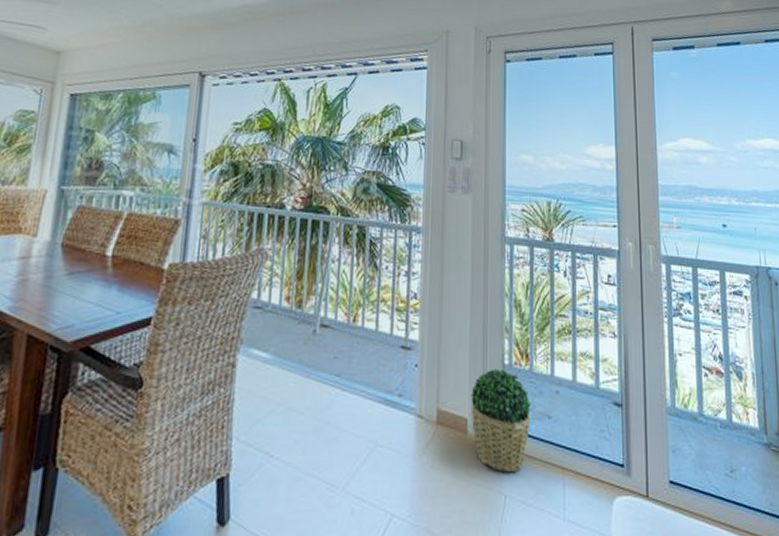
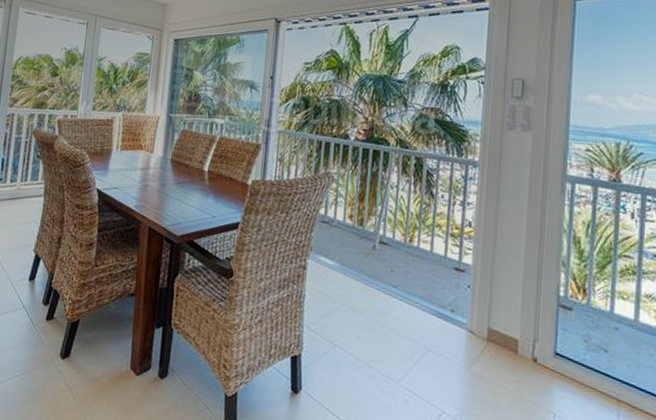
potted plant: present [471,368,531,473] -> none [522,298,586,396]

